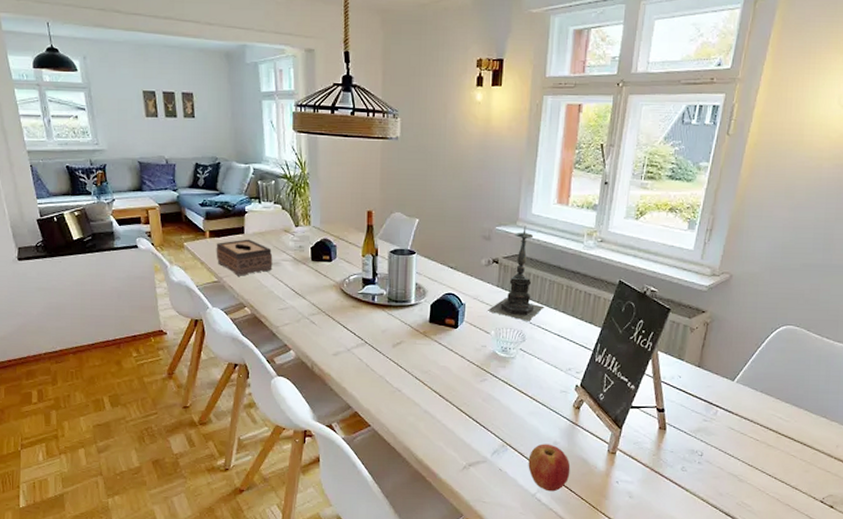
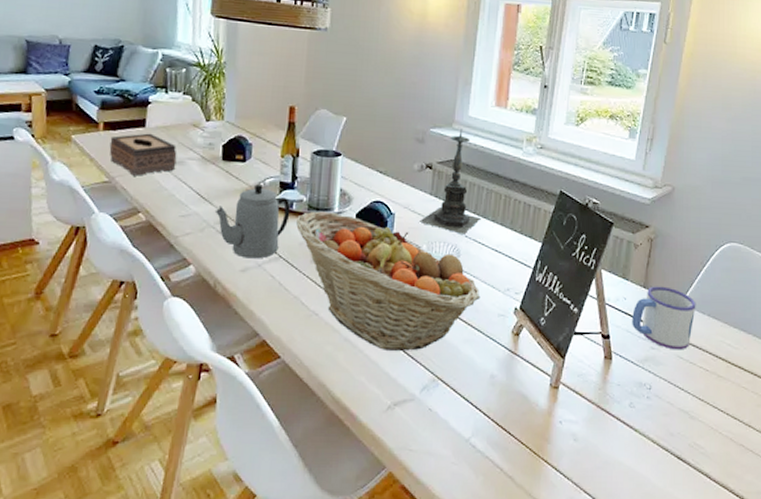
teapot: none [309,281,373,345] -> present [216,184,291,259]
fruit basket: none [377,303,544,421] -> present [295,211,481,351]
apple: present [528,443,571,492] -> none [461,377,509,436]
mug: none [686,365,749,423] -> present [632,286,696,350]

